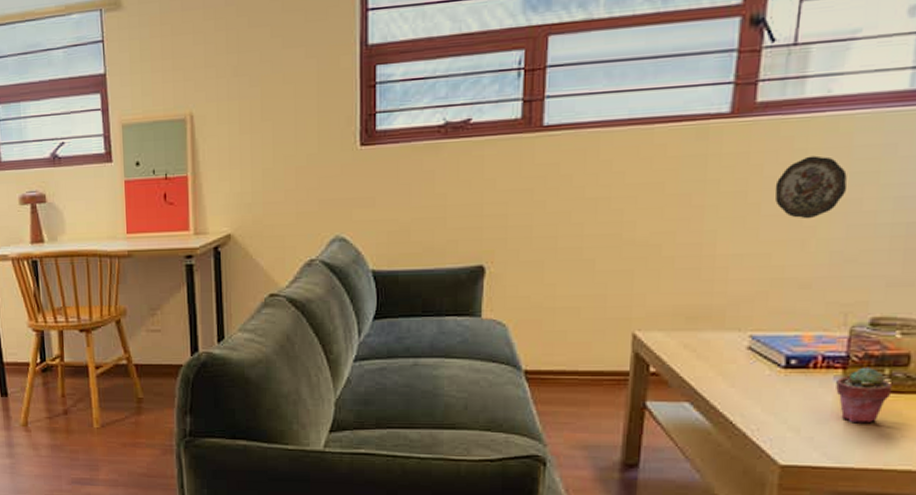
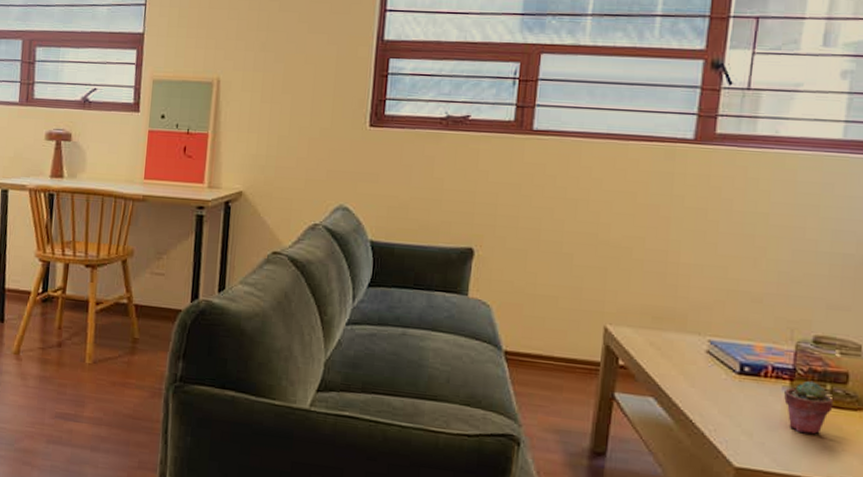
decorative plate: present [774,155,848,219] -> none [731,185,793,241]

